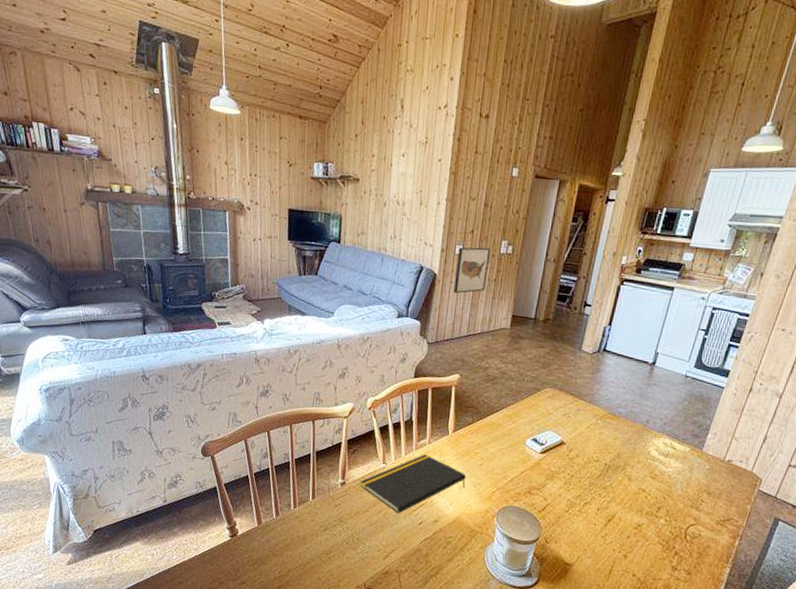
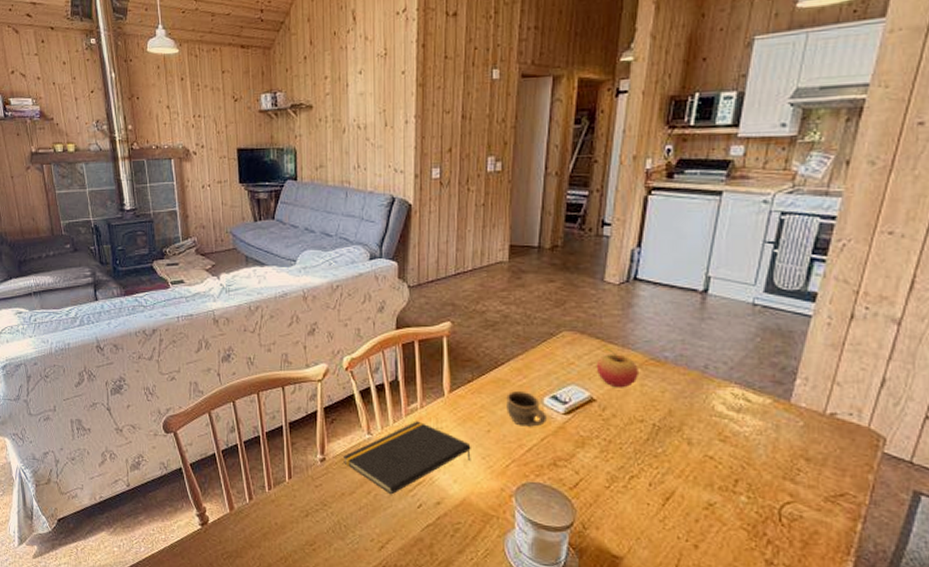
wall art: present [453,247,491,294] -> none [434,167,475,226]
cup: none [497,433,527,463] -> present [506,391,547,427]
fruit: none [568,402,599,435] -> present [596,347,638,388]

